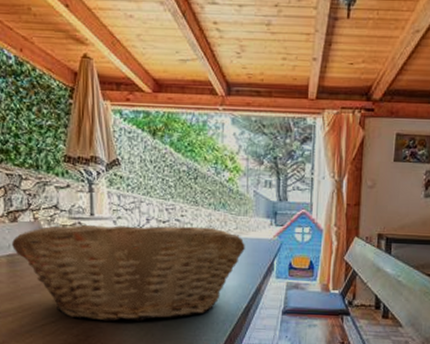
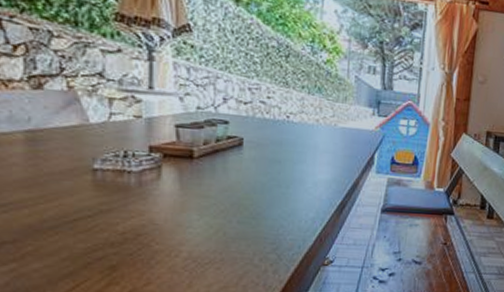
fruit basket: present [11,224,245,322] -> none [32,97,343,218]

